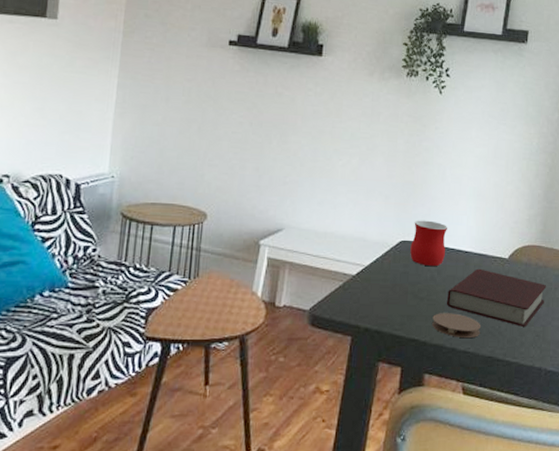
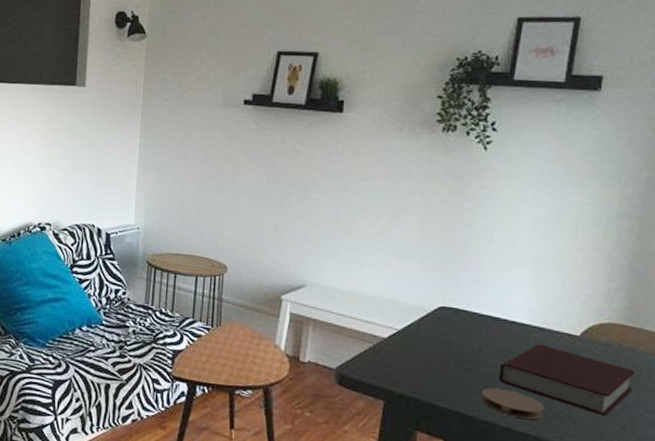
mug: present [410,220,448,267] -> none [451,285,499,337]

